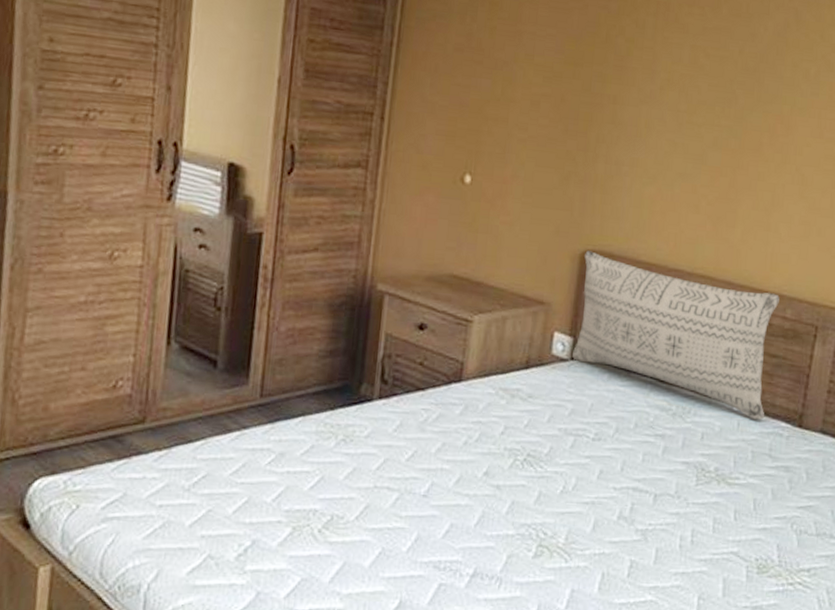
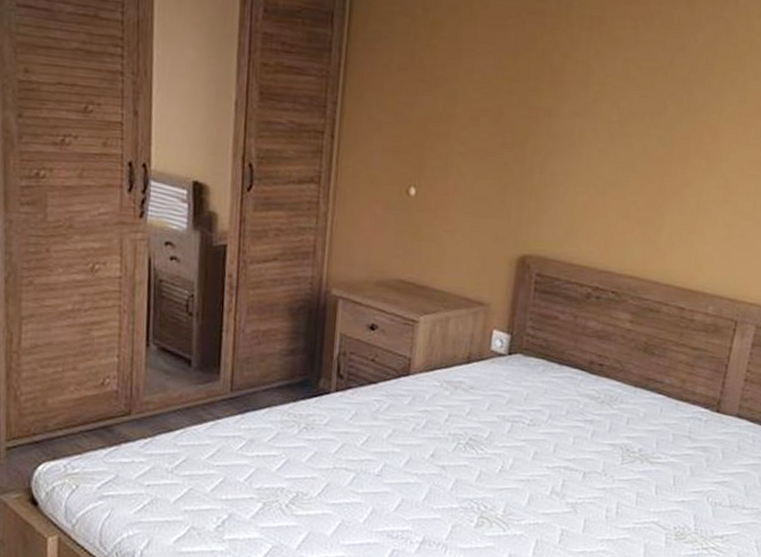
pillow: present [571,250,780,420] -> none [509,255,702,406]

